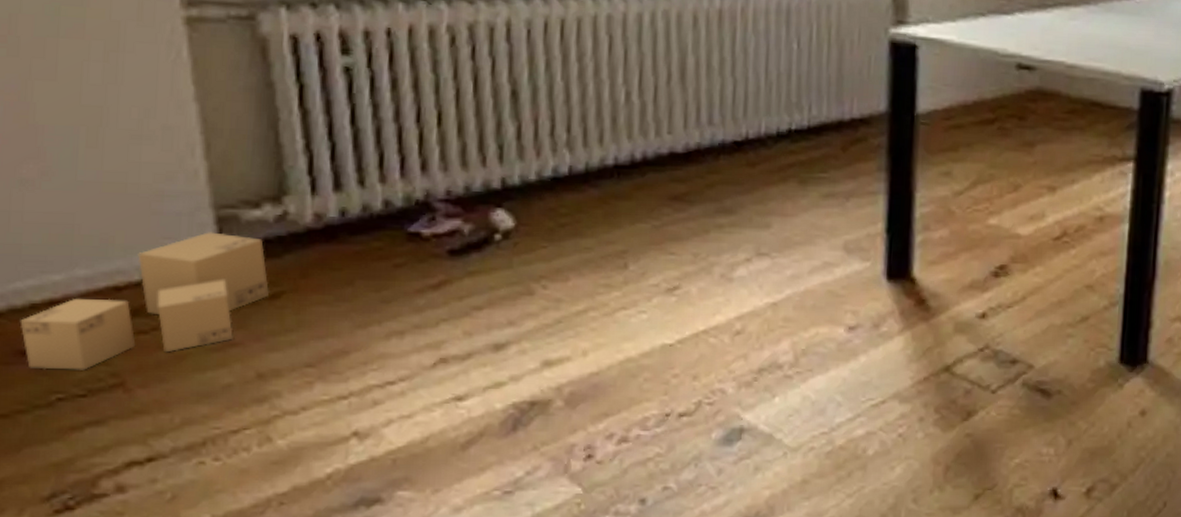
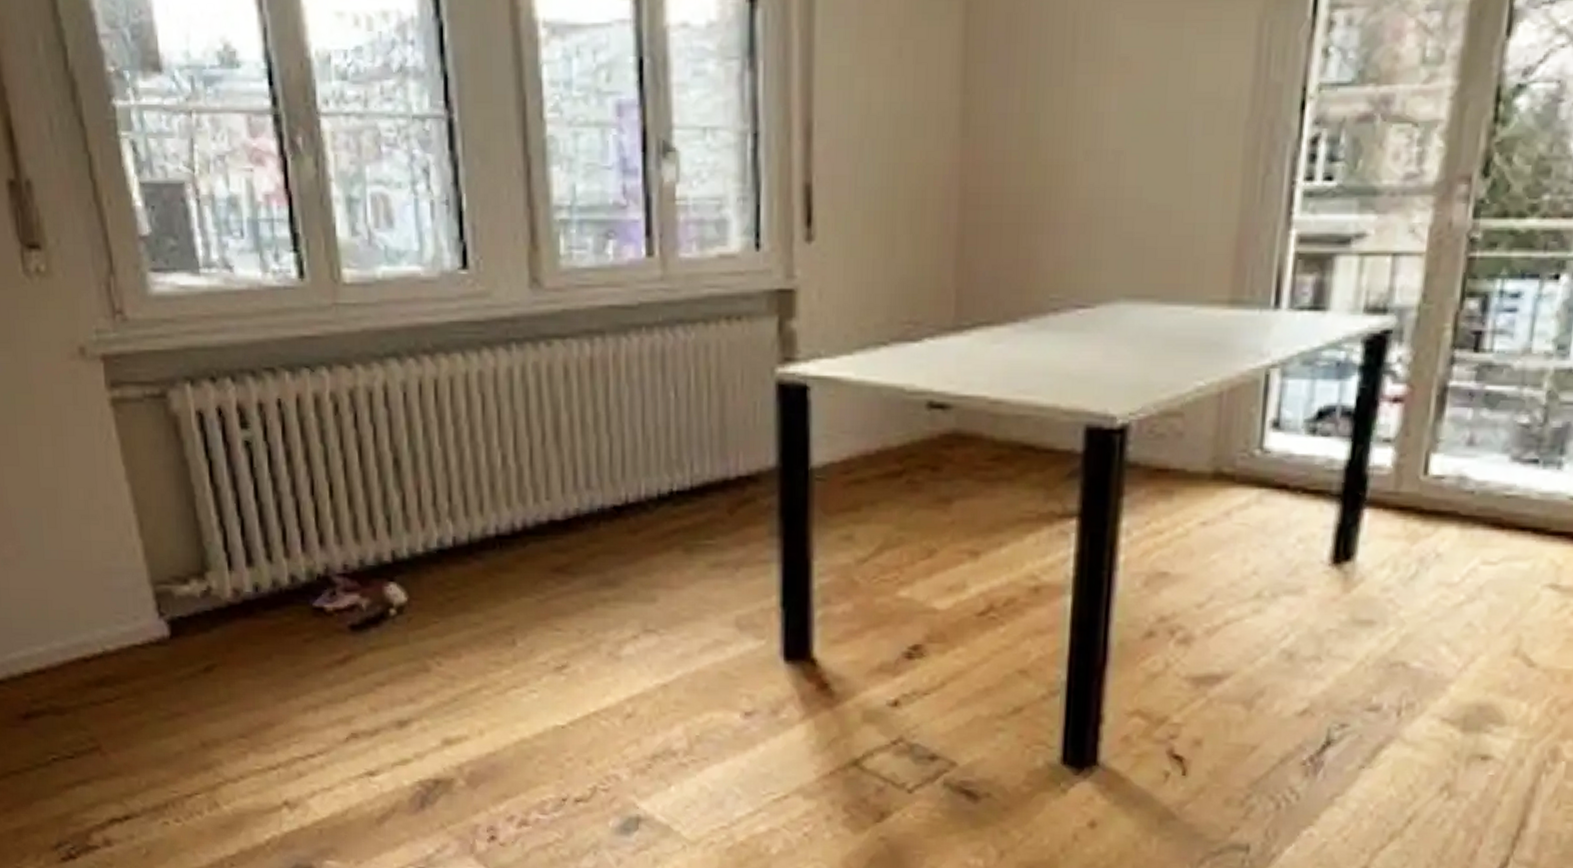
cardboard box: present [20,232,270,370] -> none [18,607,204,734]

